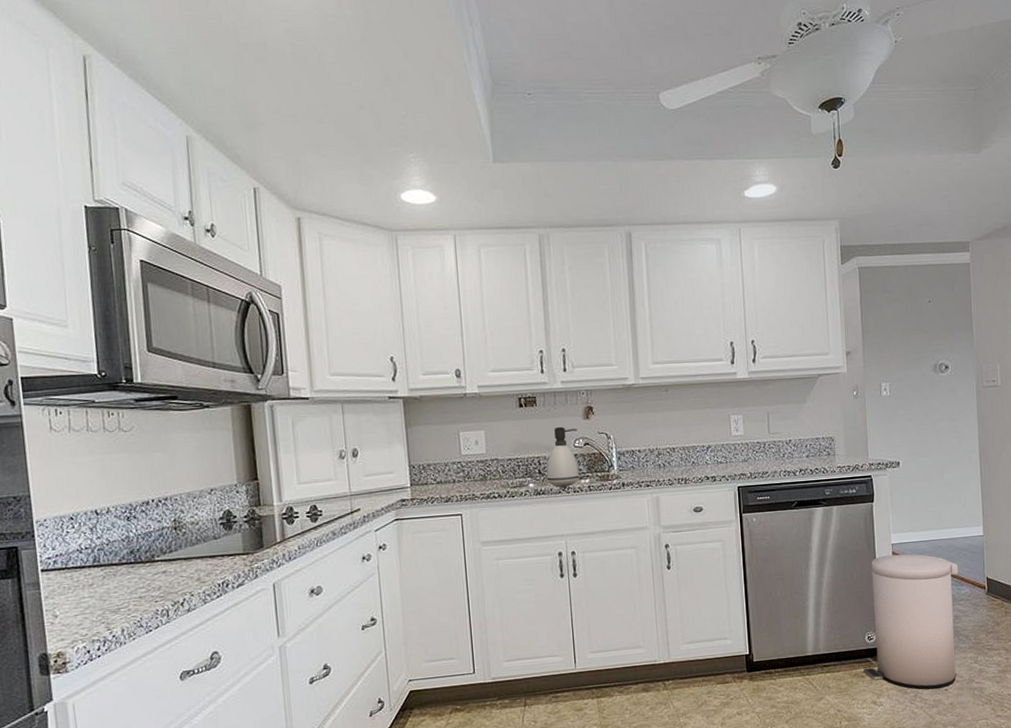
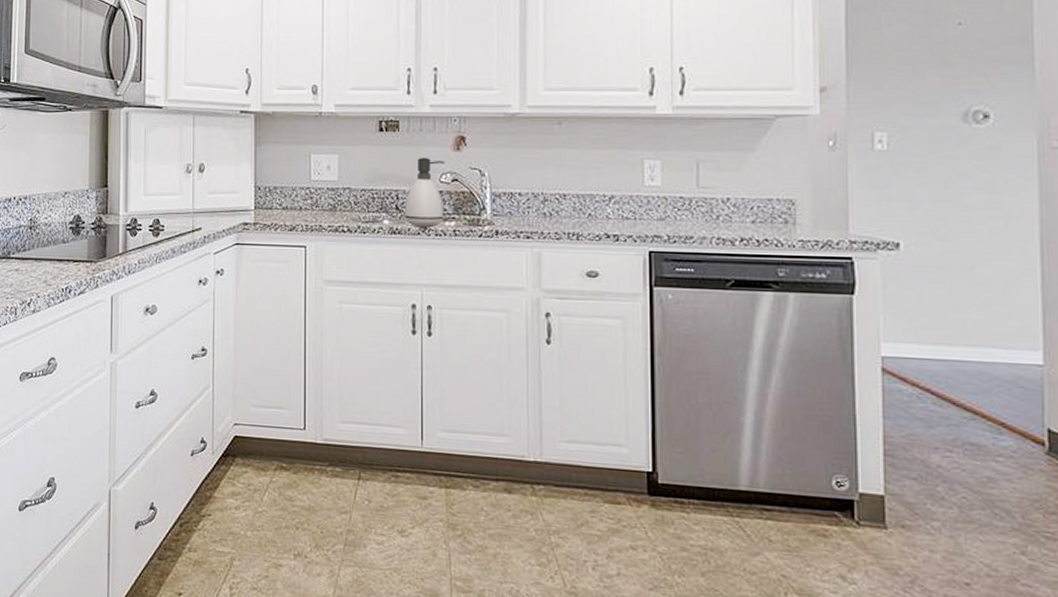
pedal bin: present [863,554,958,690] -> none [826,371,996,580]

